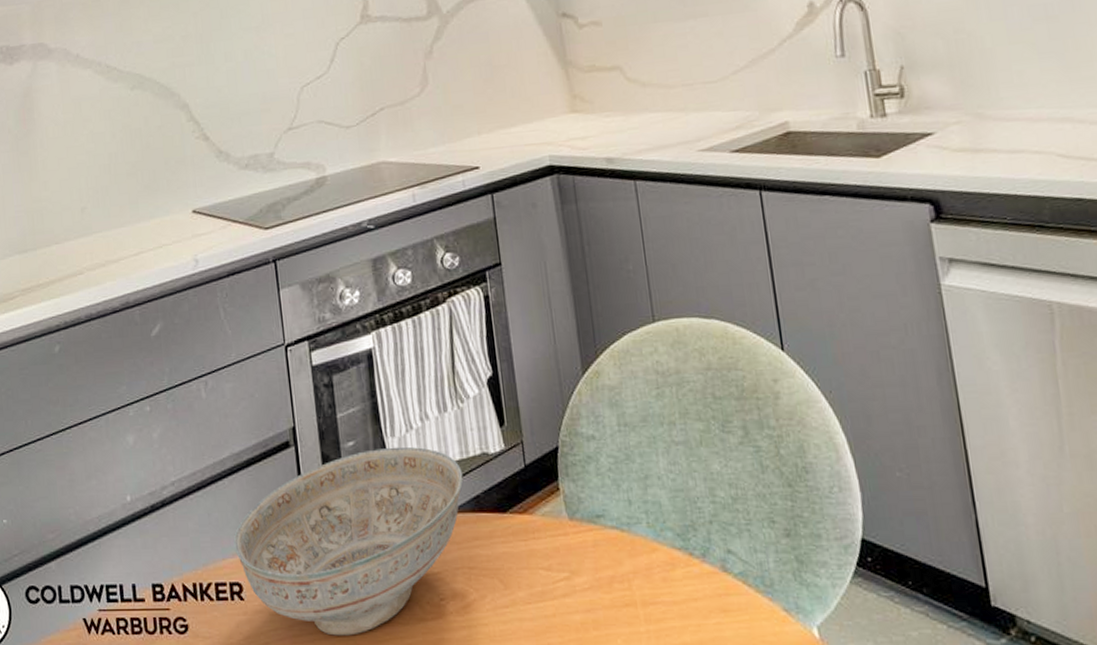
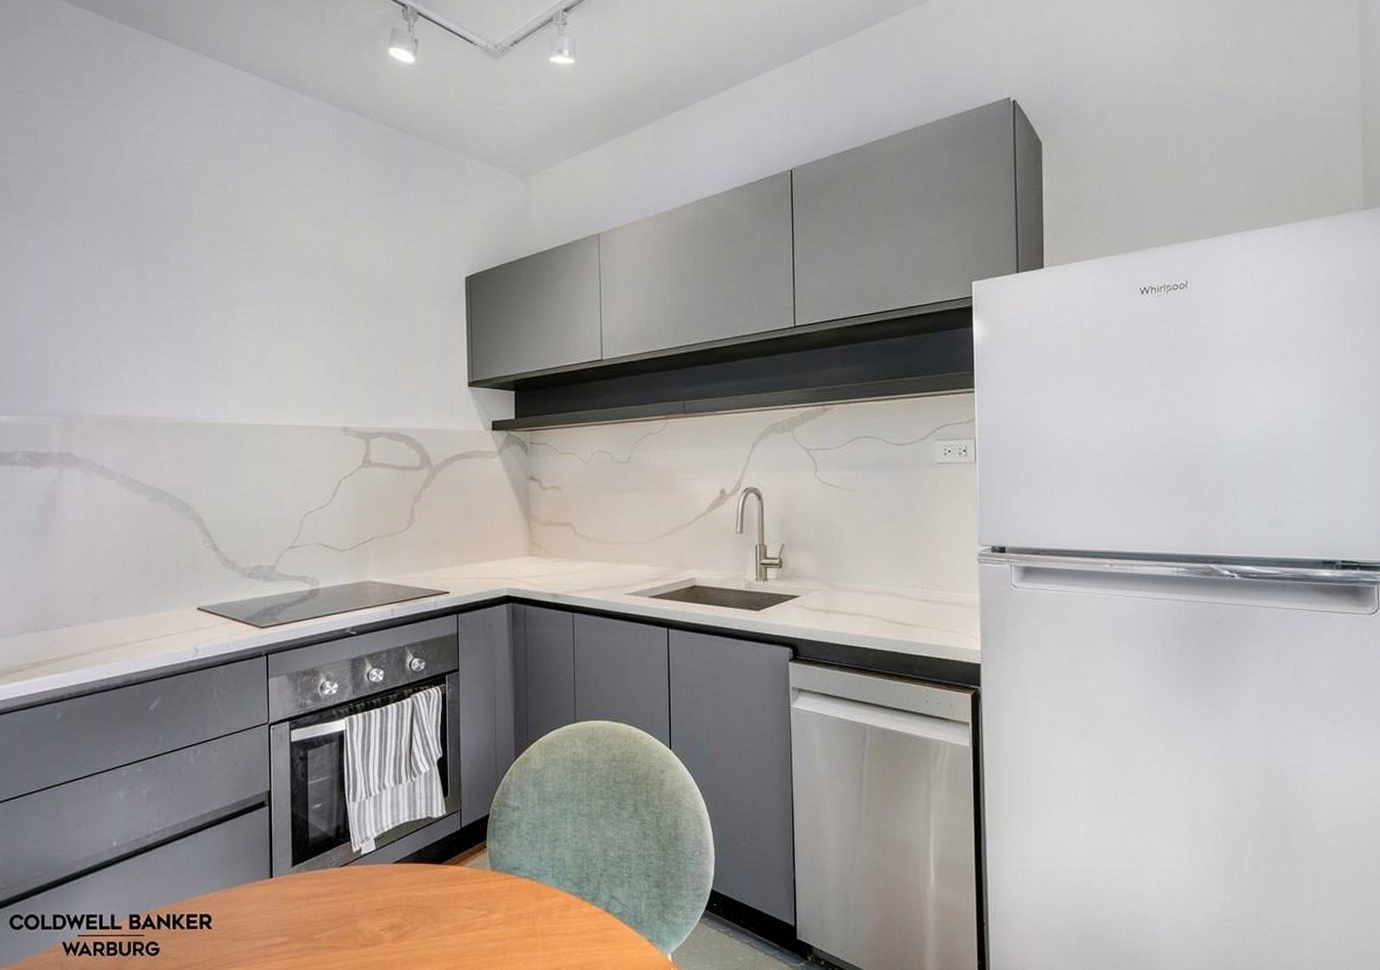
decorative bowl: present [233,446,463,636] -> none [207,809,409,958]

